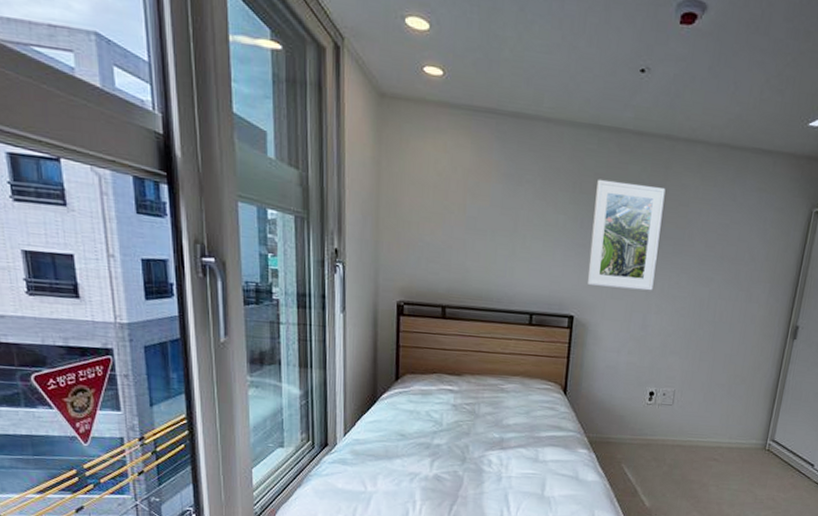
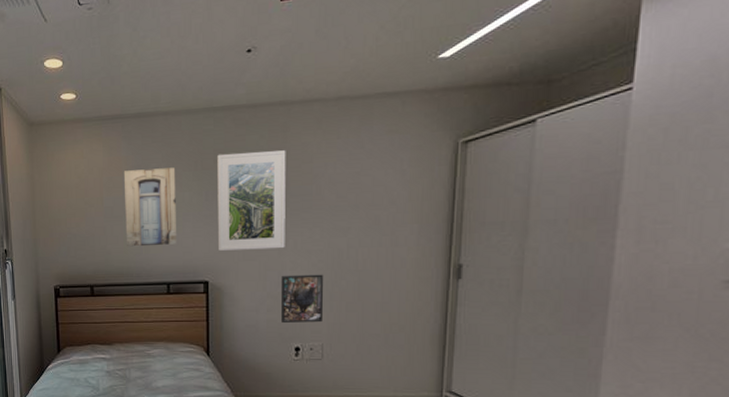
wall art: none [488,177,552,271] -> present [123,167,176,247]
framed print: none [640,318,685,369] -> present [280,274,324,324]

